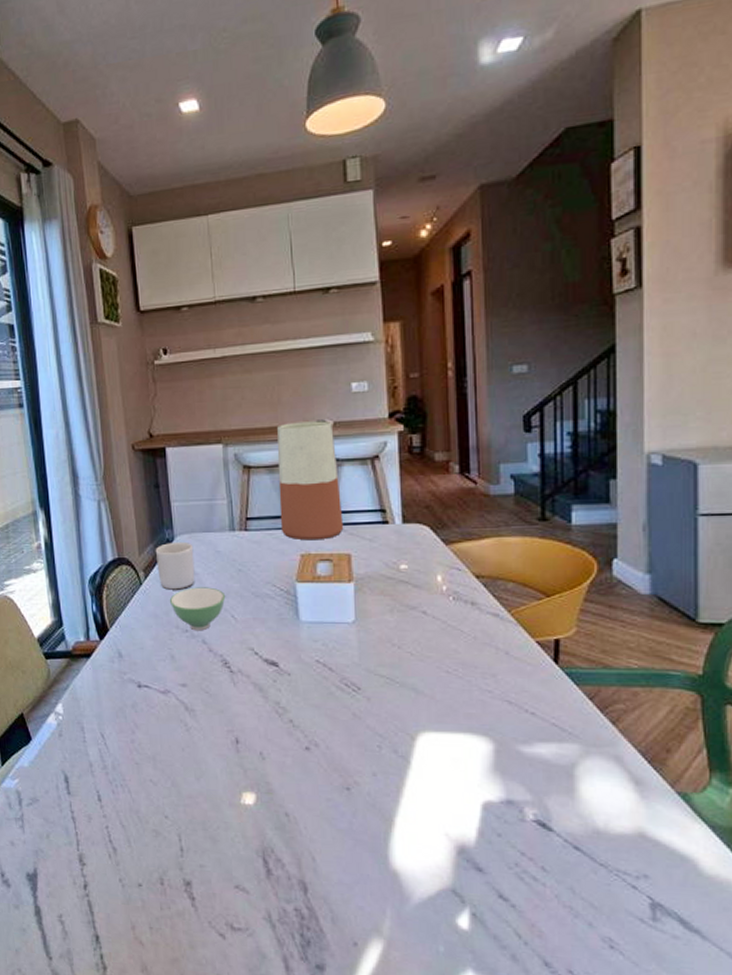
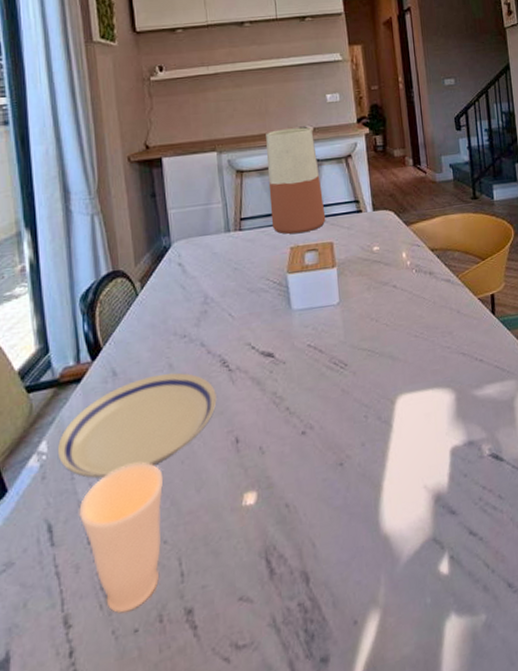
plate: none [71,663,218,747] -> present [57,372,217,479]
cup: none [89,741,165,867] -> present [78,462,164,613]
mug: present [155,541,195,590] -> none [151,247,193,297]
bowl: present [169,587,226,631] -> none [166,289,223,335]

